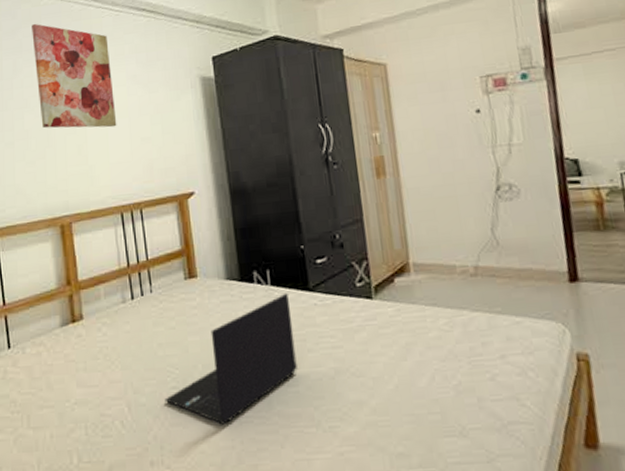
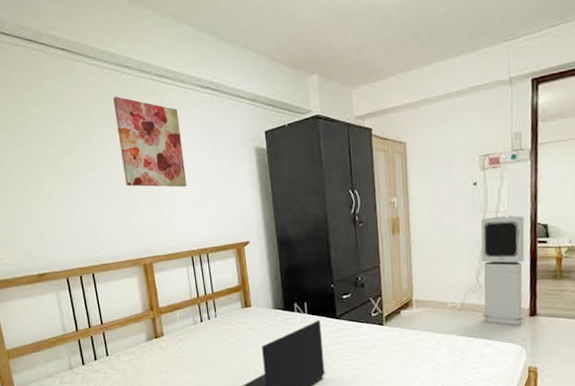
air purifier: none [490,149,563,295] -> present [480,215,525,325]

